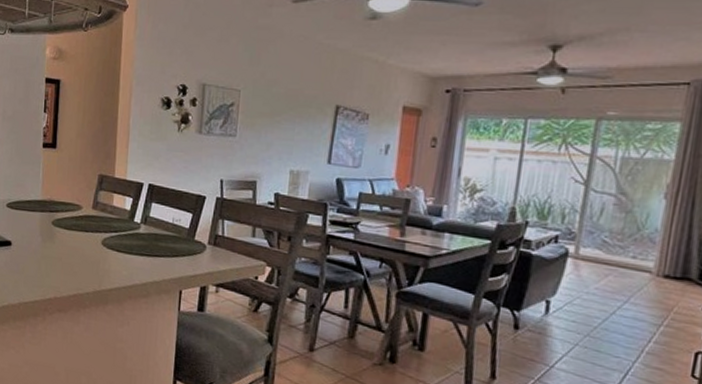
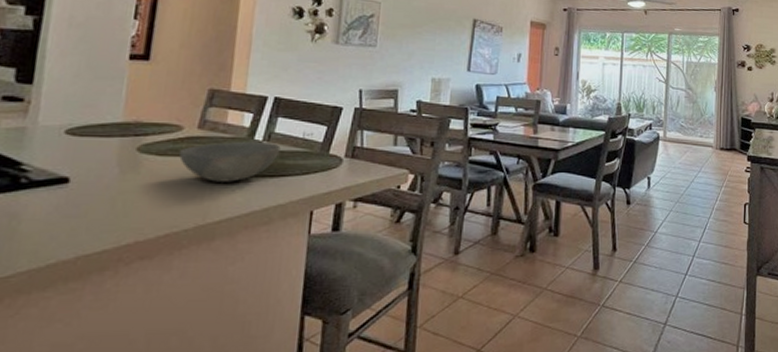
bowl: none [79,222,155,257] -> present [178,141,281,182]

